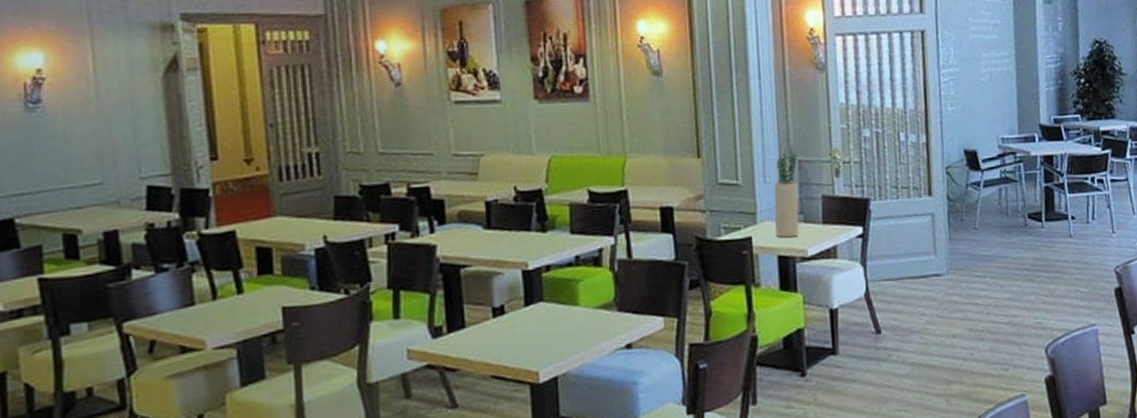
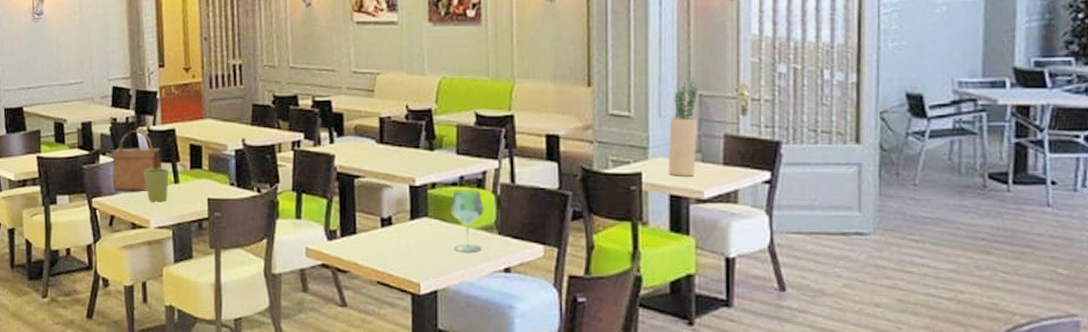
handbag: none [149,235,221,311] -> present [112,130,163,192]
cup: none [195,277,230,319] -> present [144,168,169,202]
wine glass: none [566,268,602,334] -> present [450,190,484,253]

